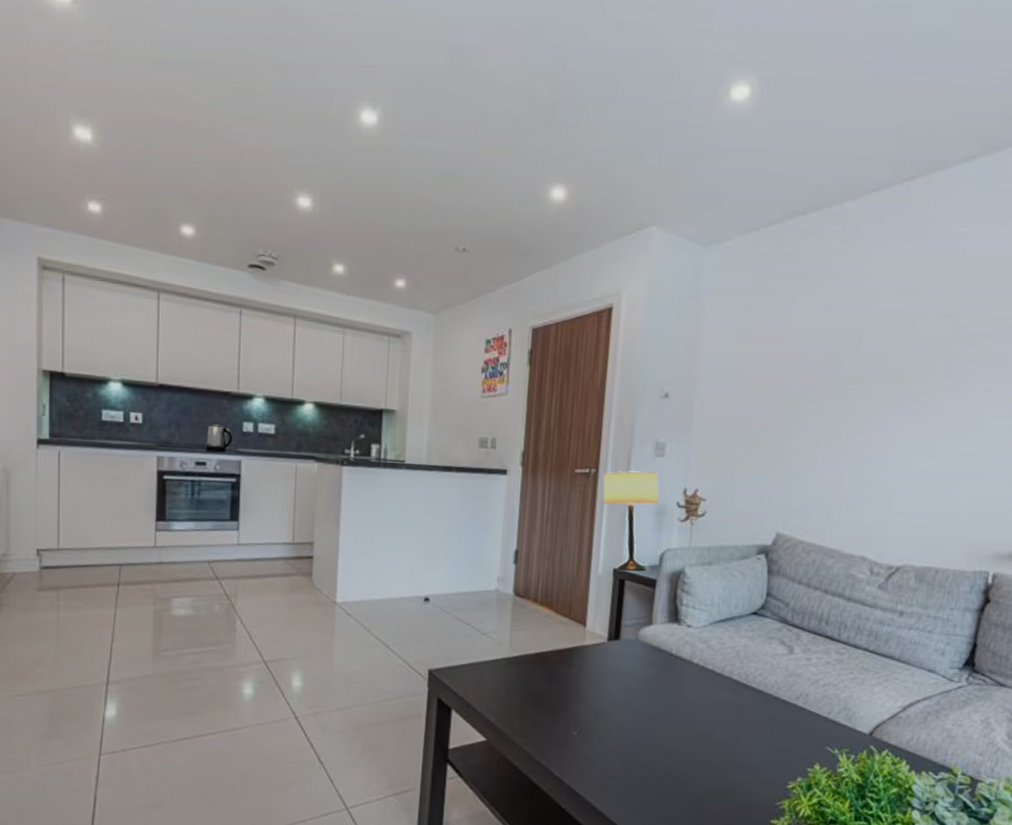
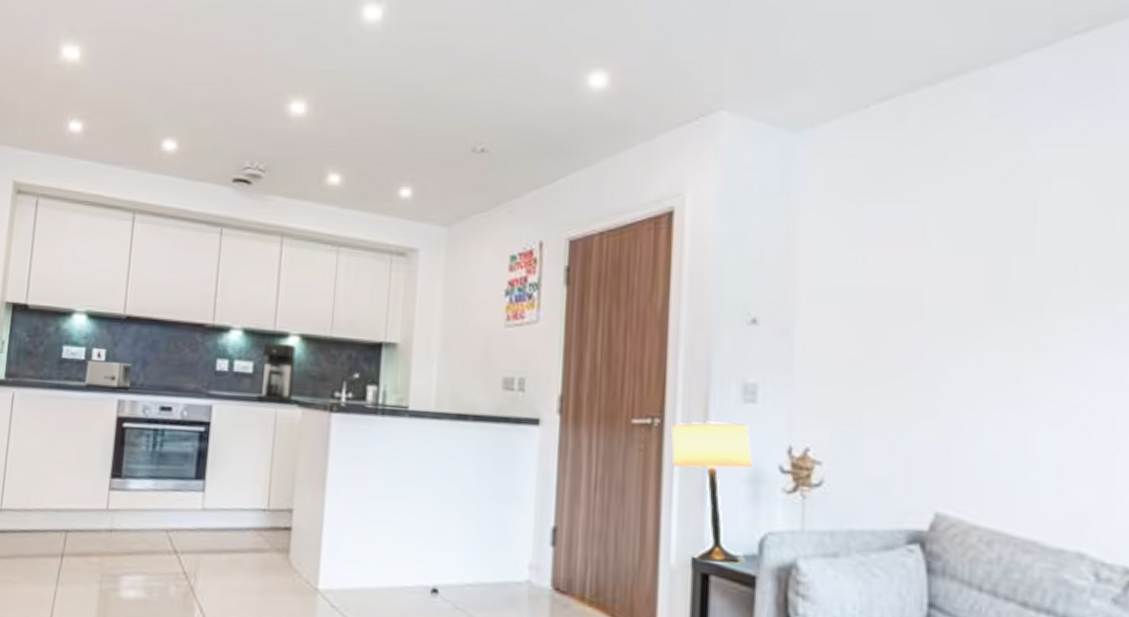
toaster: none [125,422,168,449] -> present [84,360,133,391]
kettle: present [206,424,233,454] -> none [172,362,205,397]
coffee maker: none [279,408,311,459] -> present [256,342,296,404]

